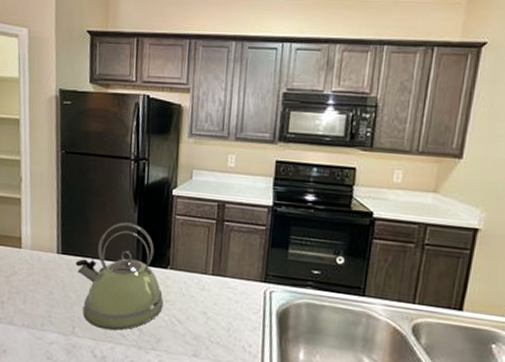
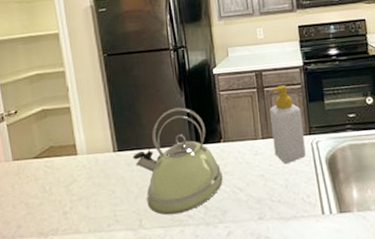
soap bottle: none [222,222,261,308] -> present [270,85,306,165]

